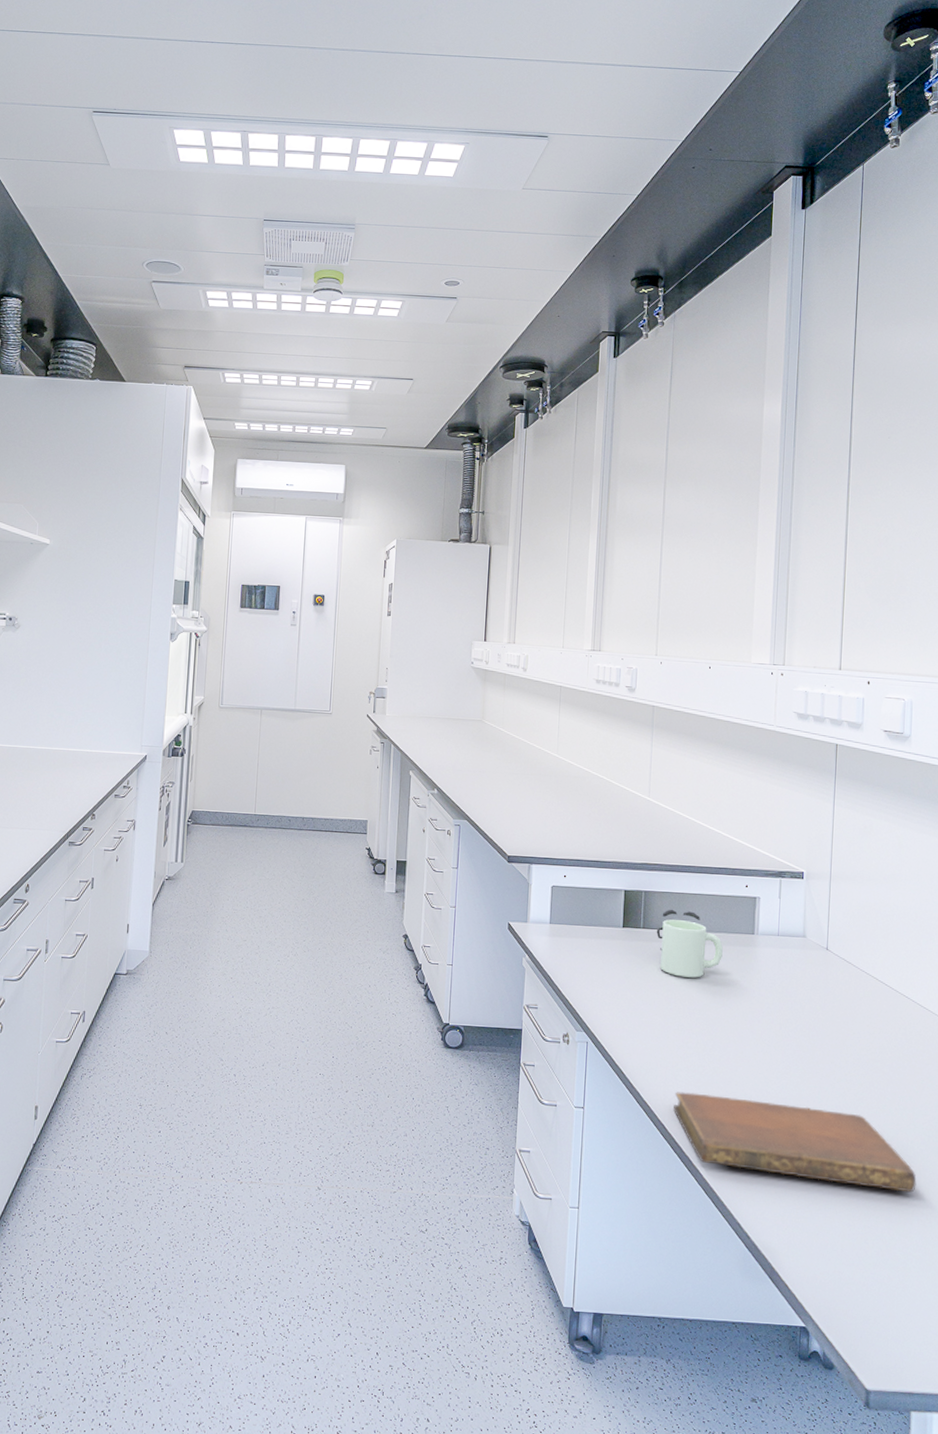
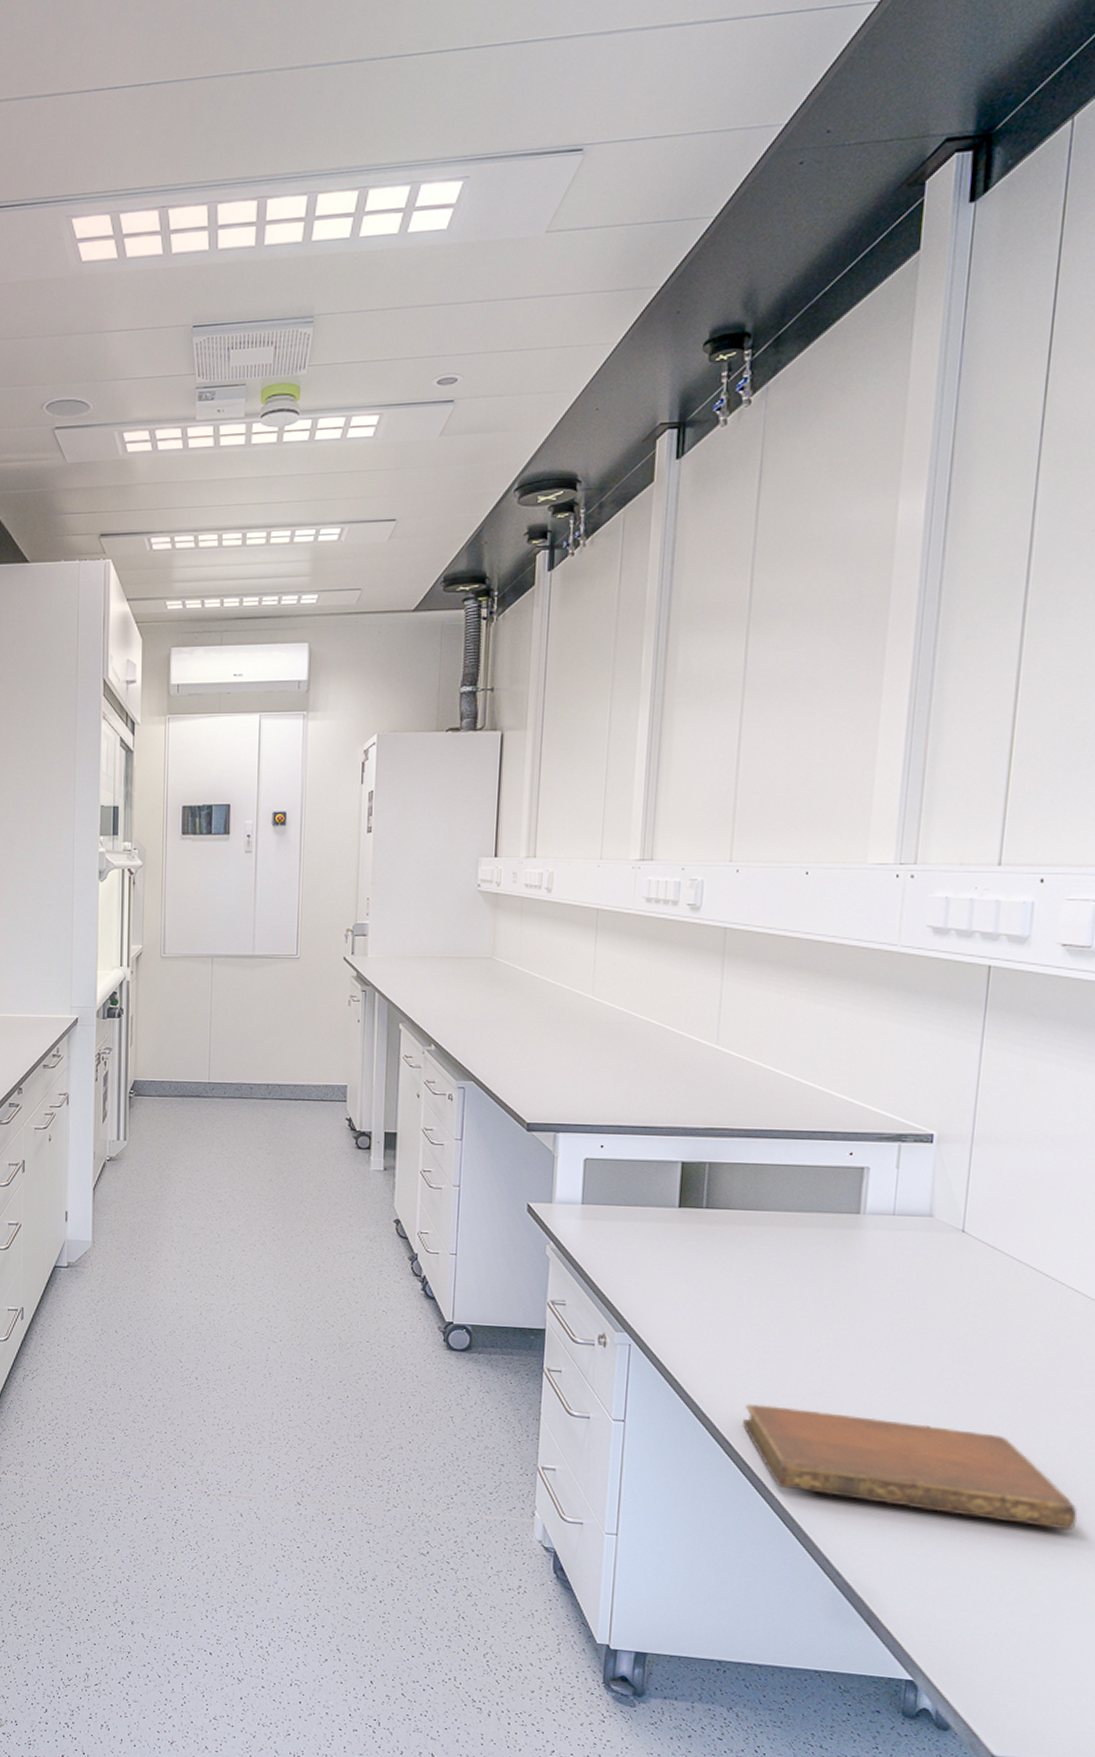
mug: present [656,909,723,978] -> none [724,1184,816,1268]

